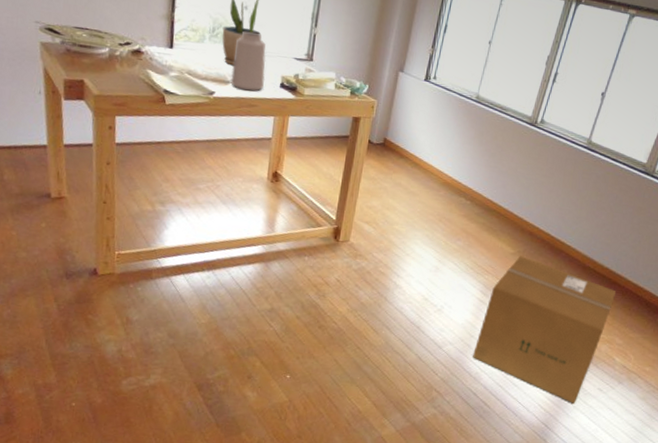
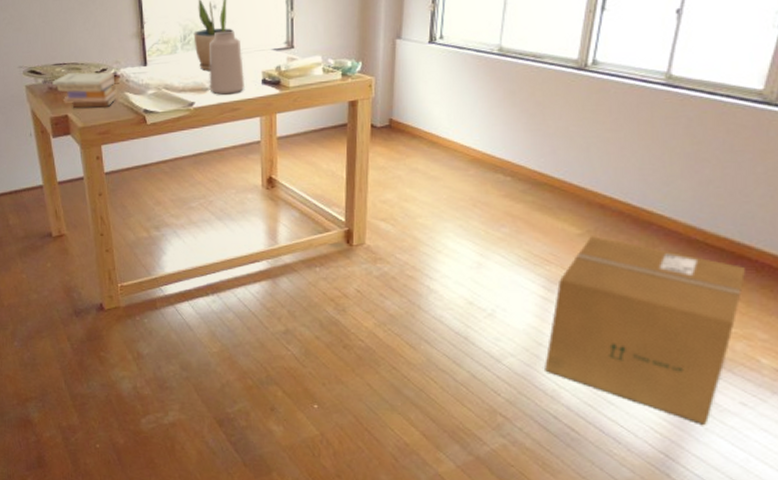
books: none [71,39,139,80] -> present [52,71,116,108]

